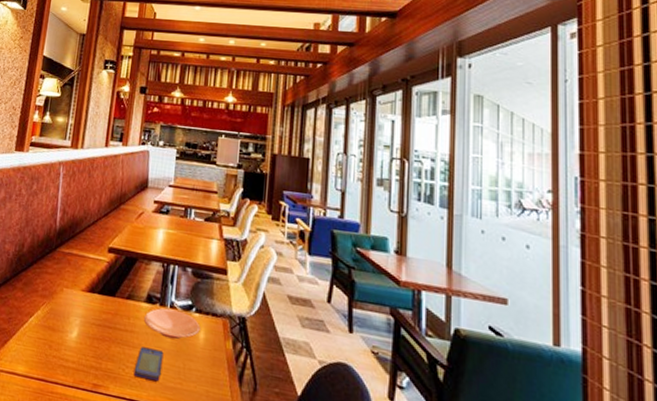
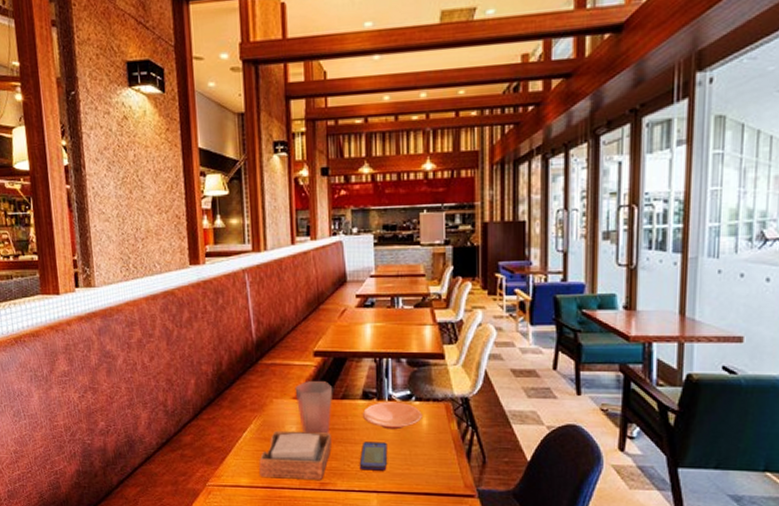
napkin holder: none [37,320,112,382] -> present [259,430,332,481]
cup: none [84,275,121,333] -> present [295,381,333,434]

